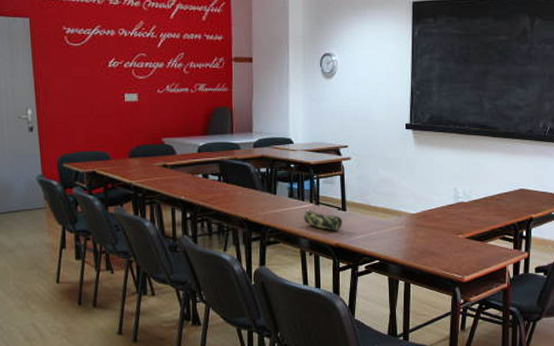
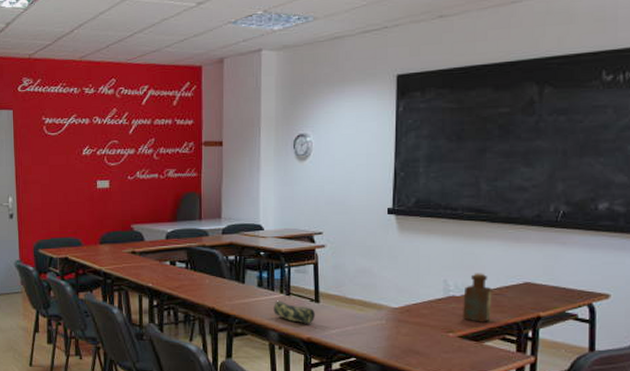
bottle: none [470,181,494,225] -> present [463,273,492,322]

